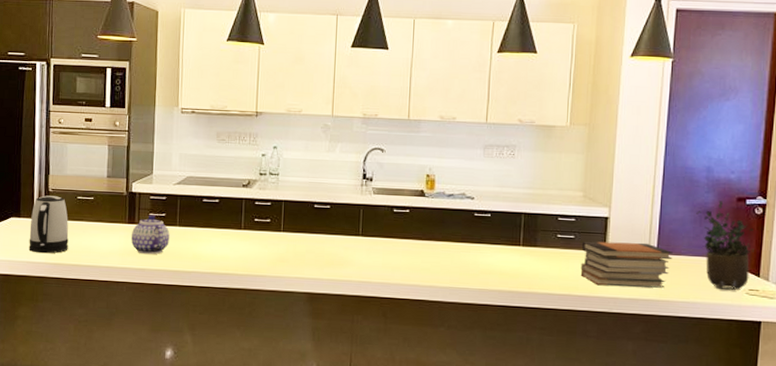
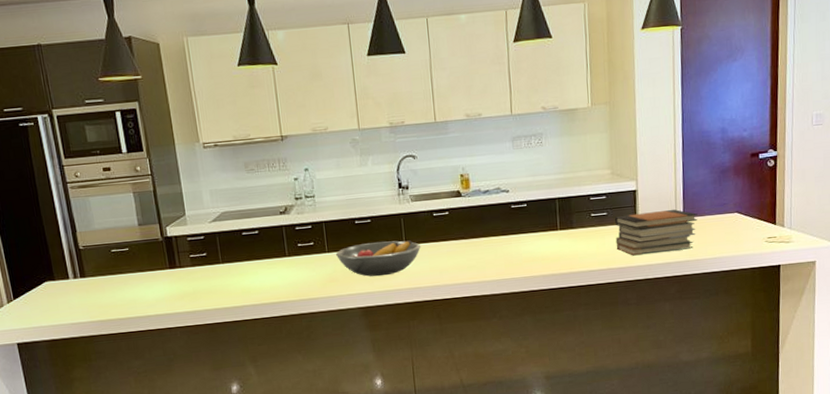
kettle: present [28,195,69,254] -> none [66,252,112,314]
teapot: present [131,214,170,255] -> none [175,255,216,297]
fruit bowl: none [290,228,377,265] -> present [335,240,421,277]
potted plant: present [696,201,754,291] -> none [715,158,769,242]

